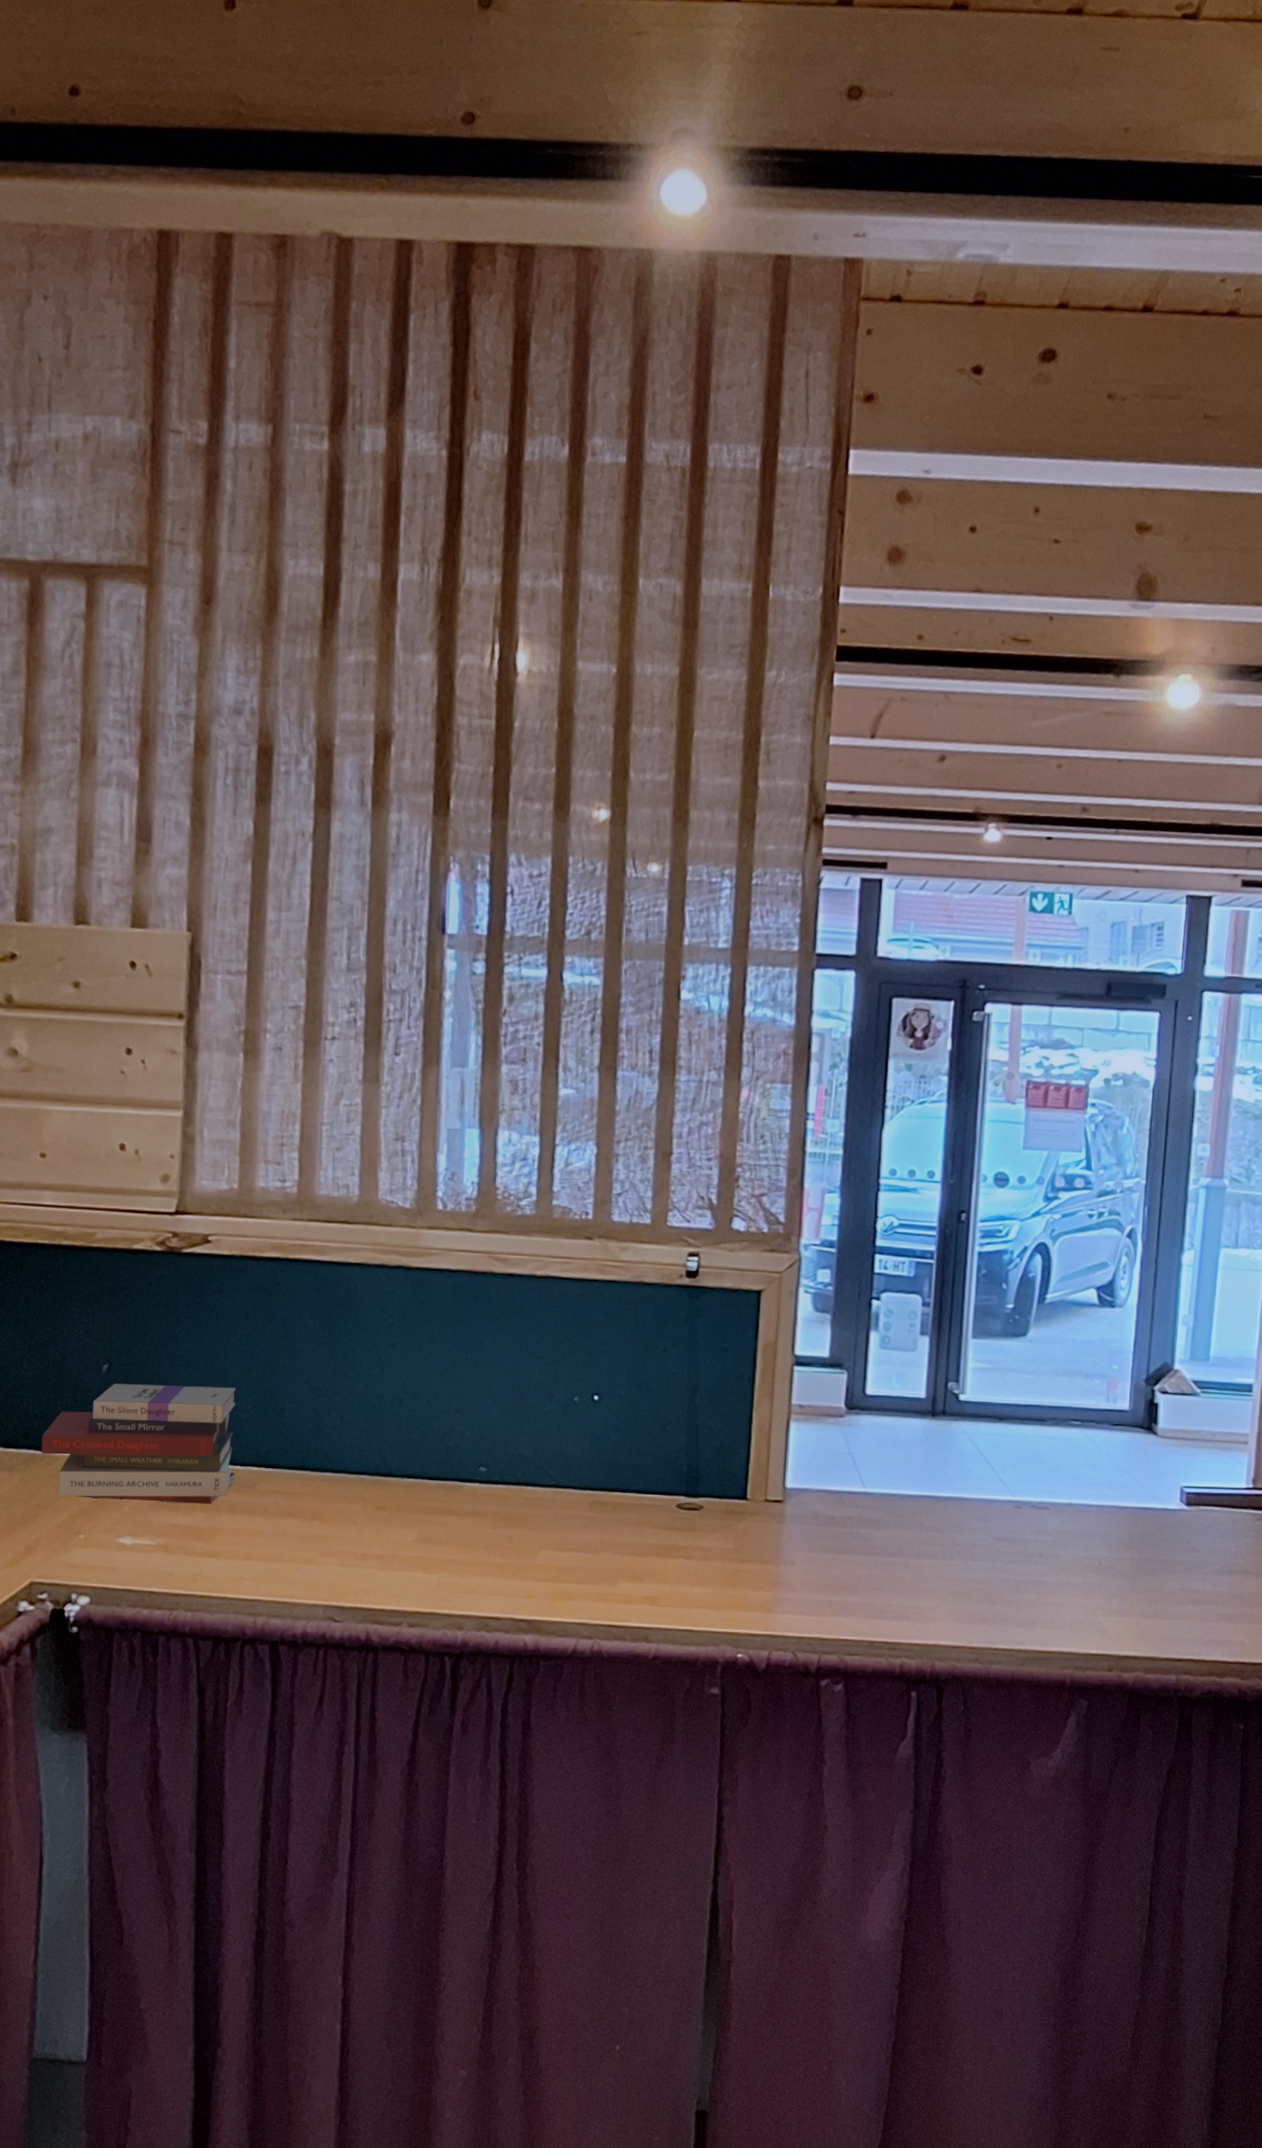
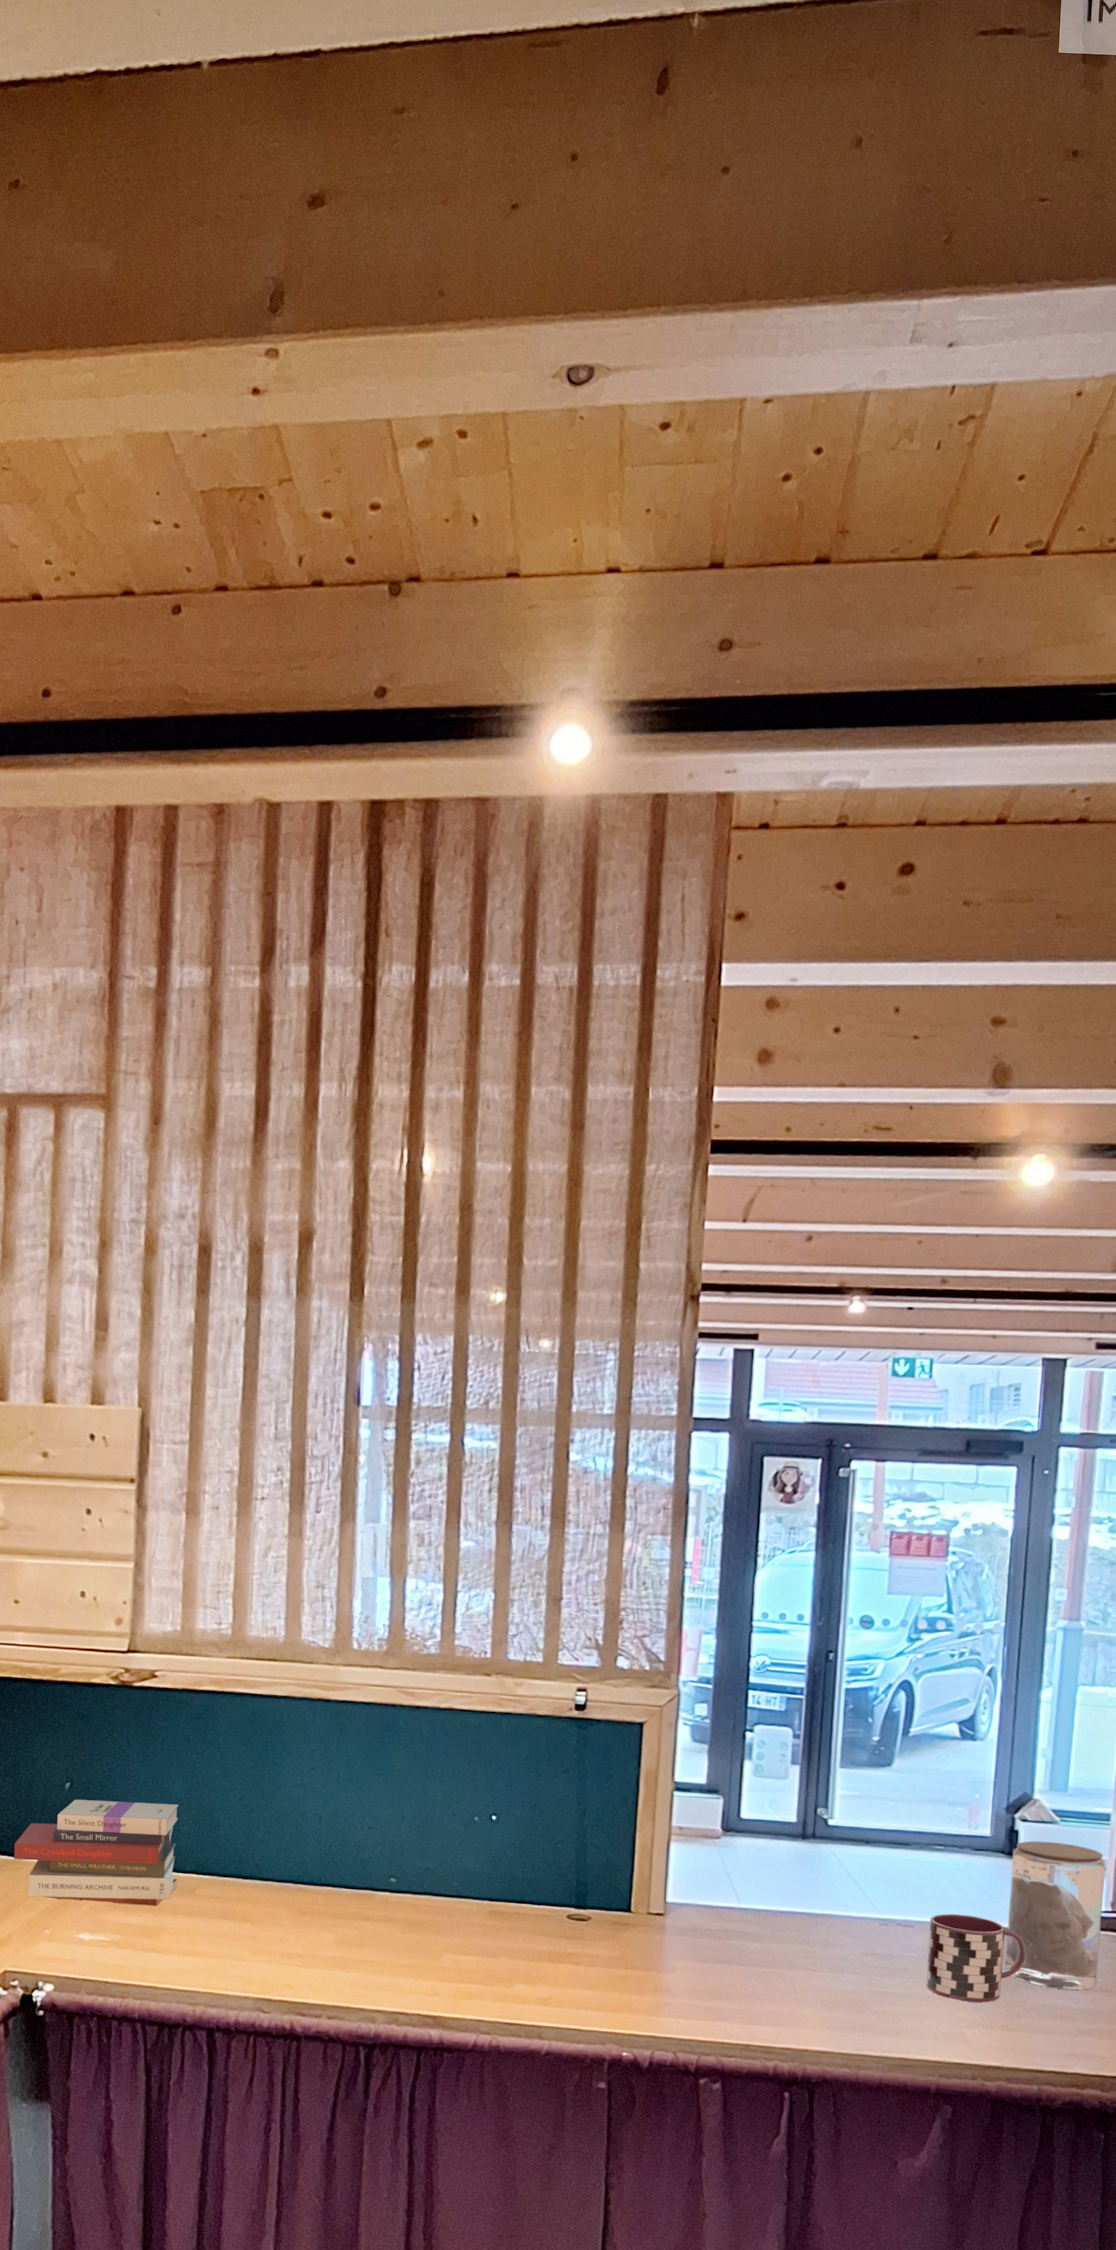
cup: none [1061,1494,1165,1589] -> present [926,1913,1026,2003]
jar: none [1142,1414,1247,1572] -> present [1004,1841,1106,1990]

